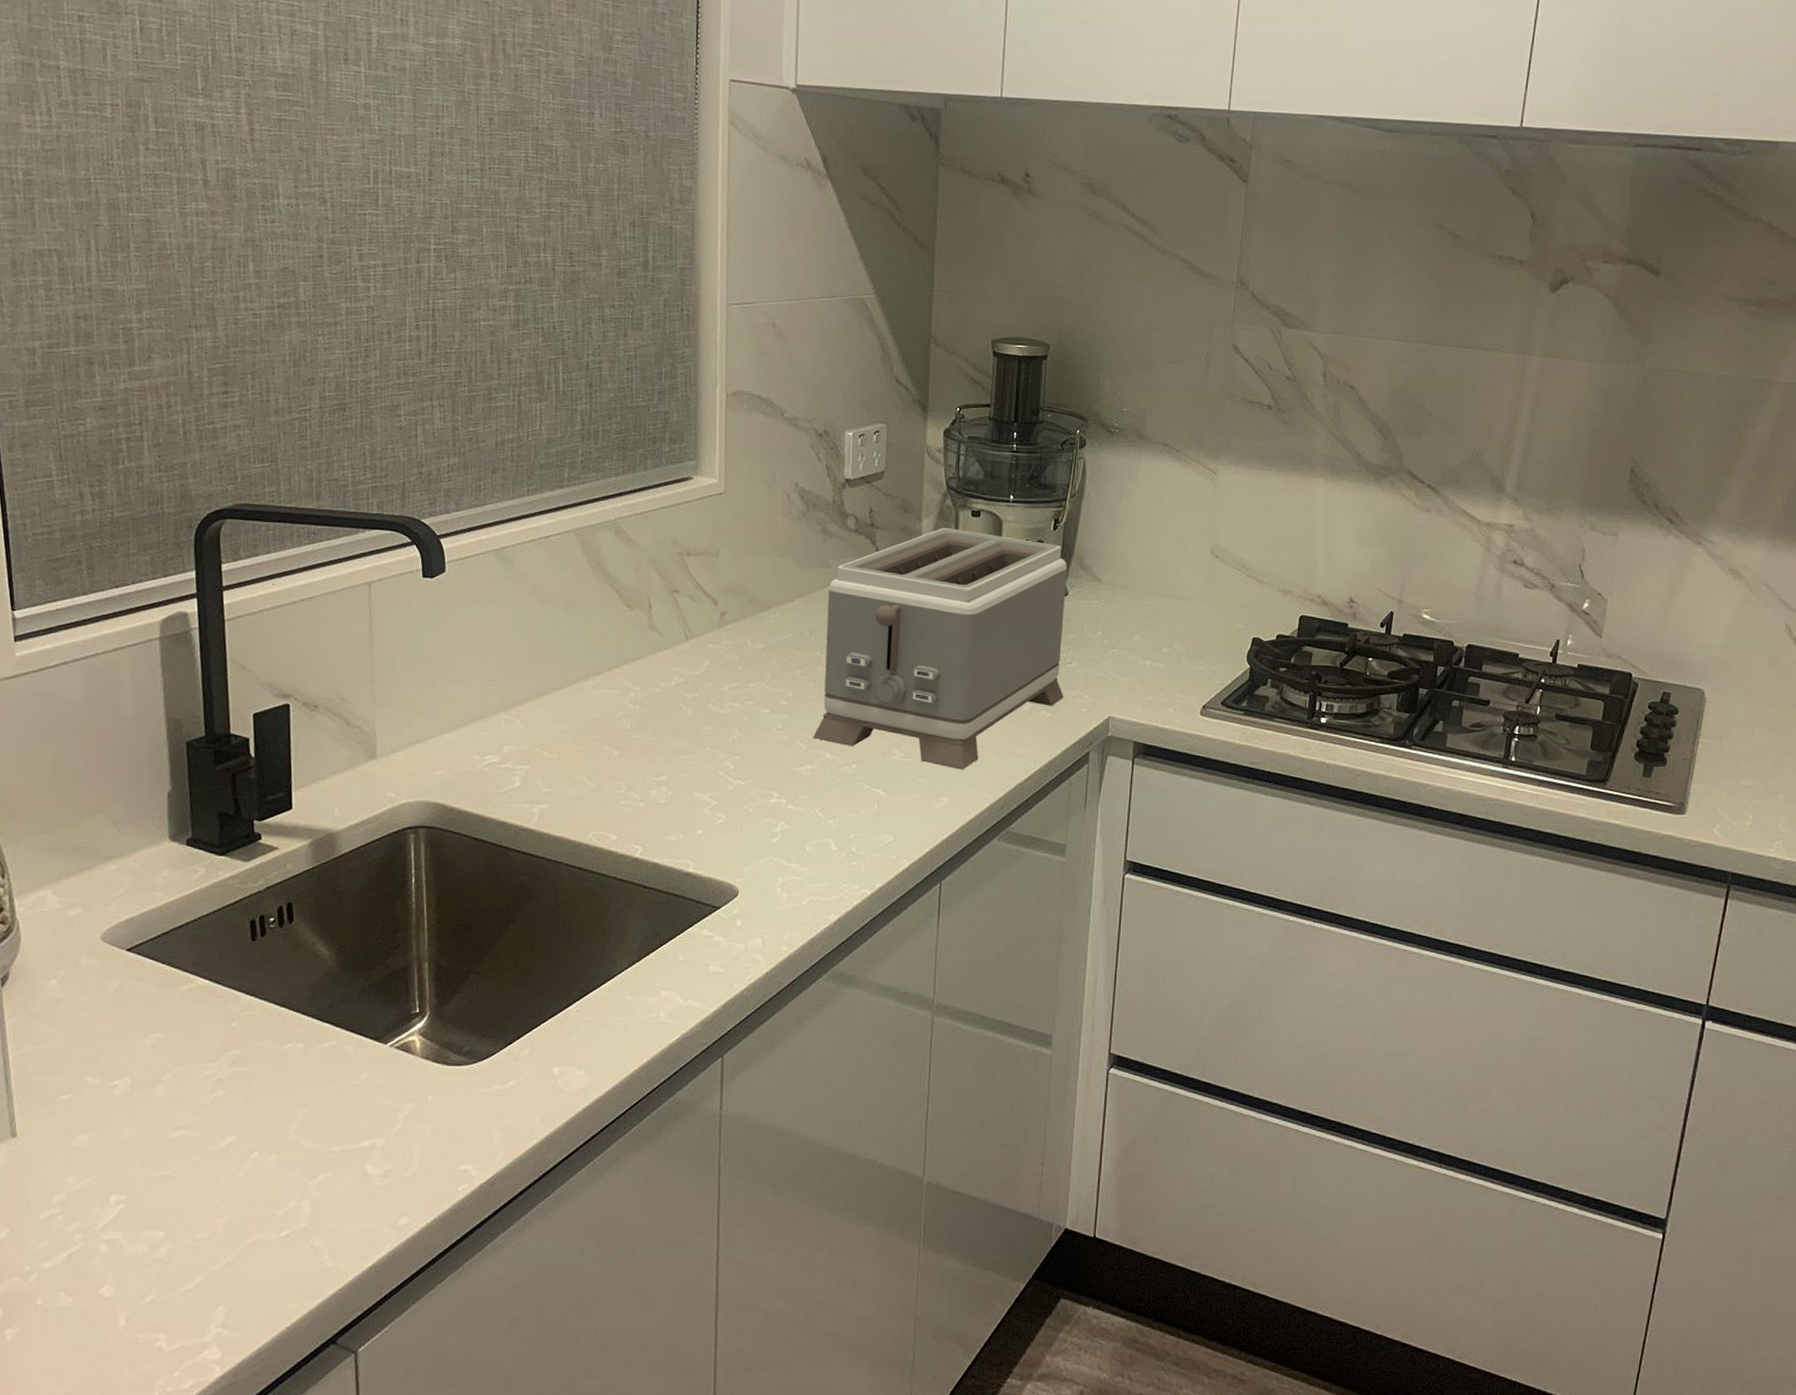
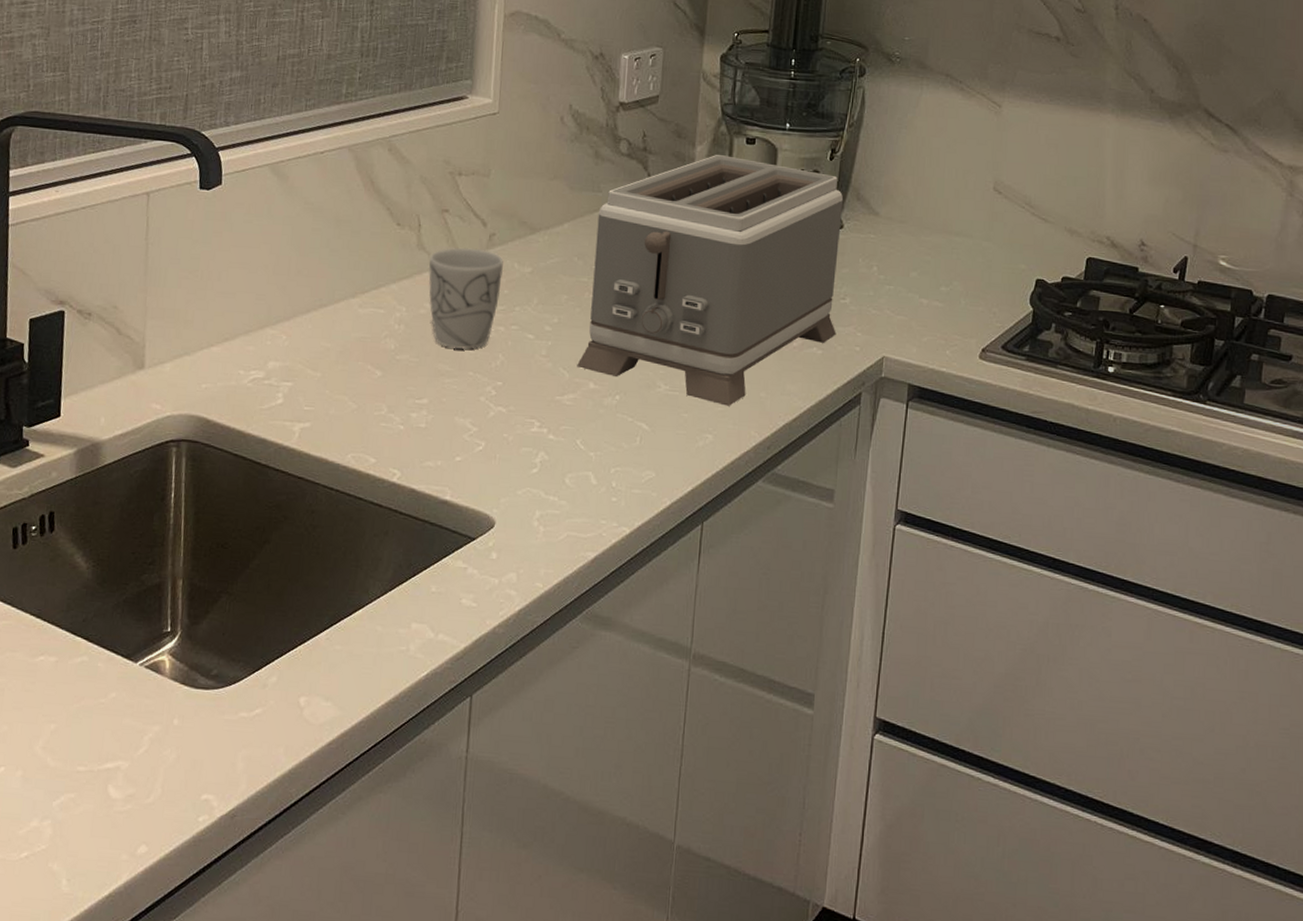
mug: none [661,627,736,727] -> present [428,247,503,350]

